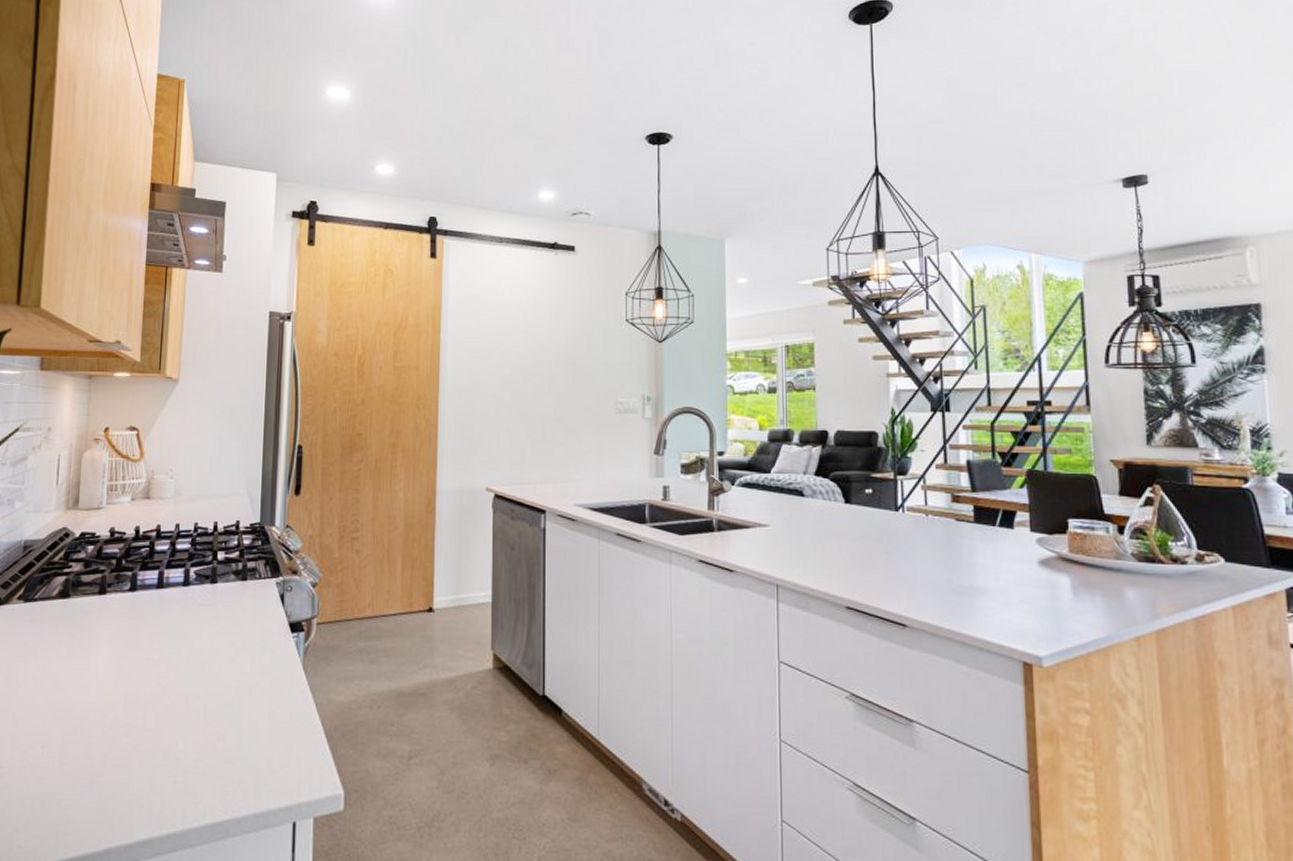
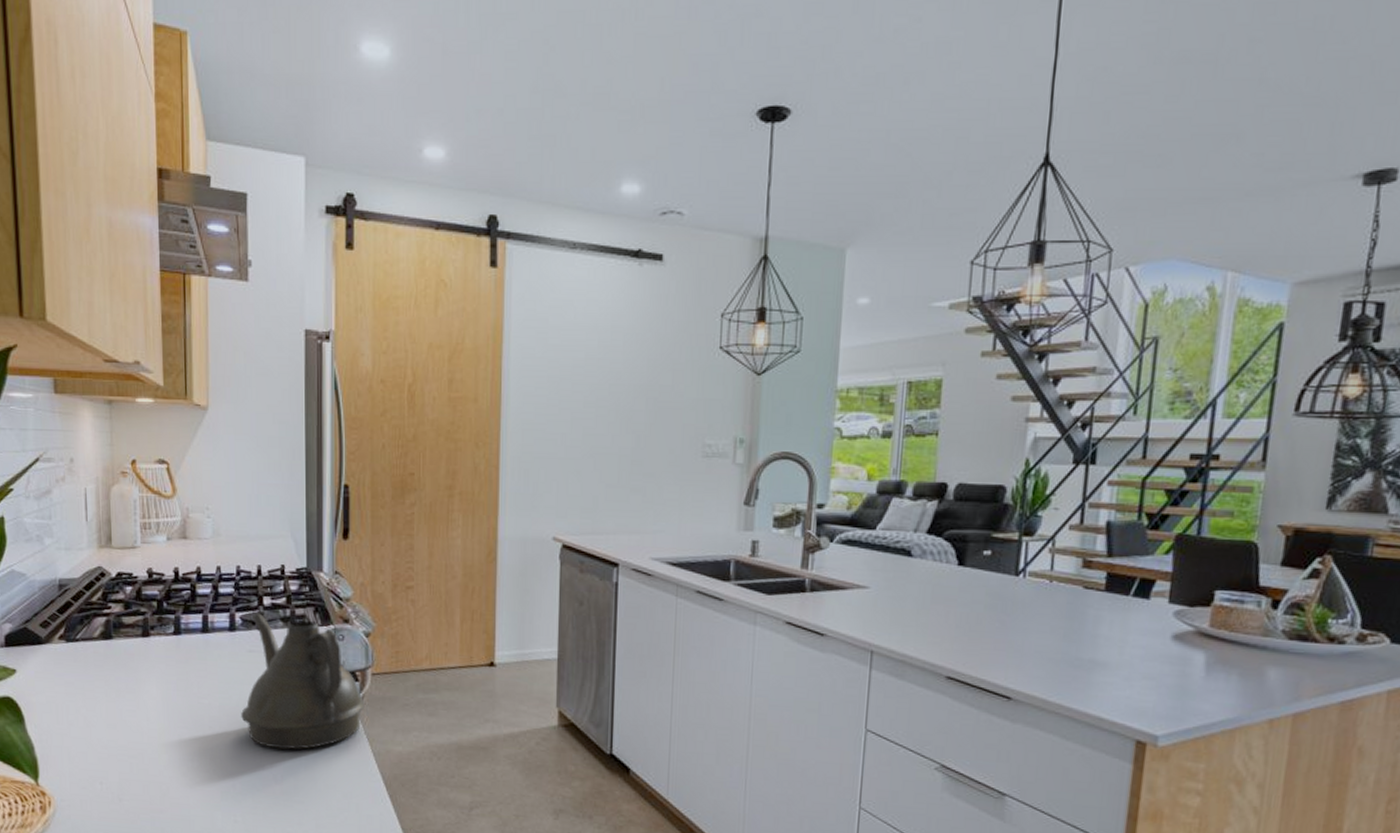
teapot: none [189,567,309,704] -> present [241,613,365,750]

